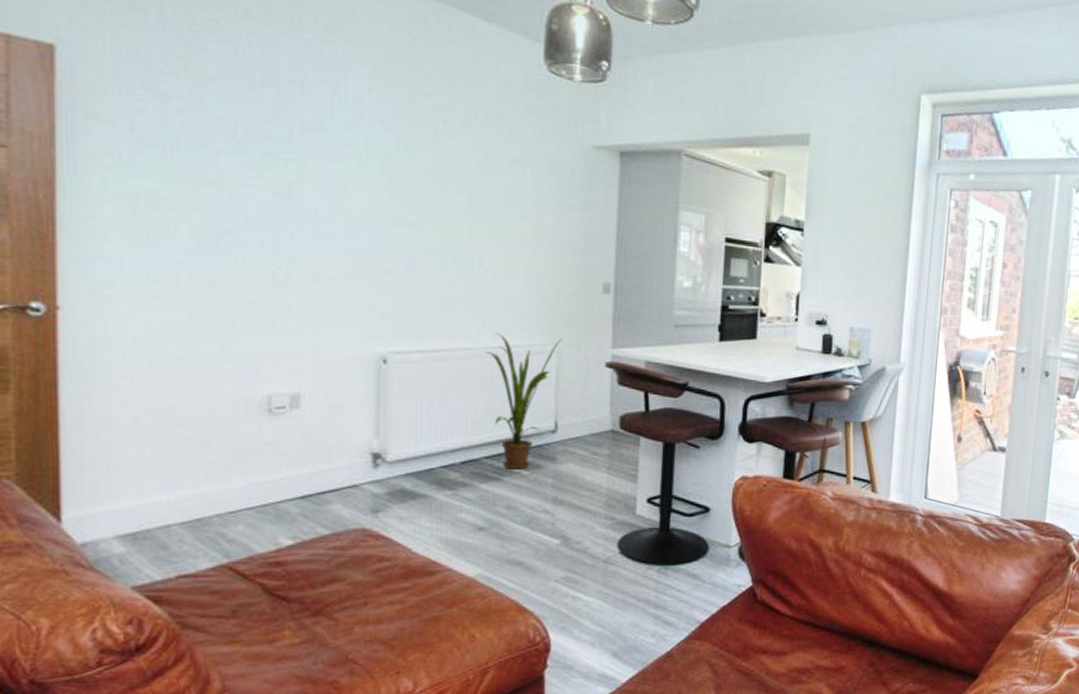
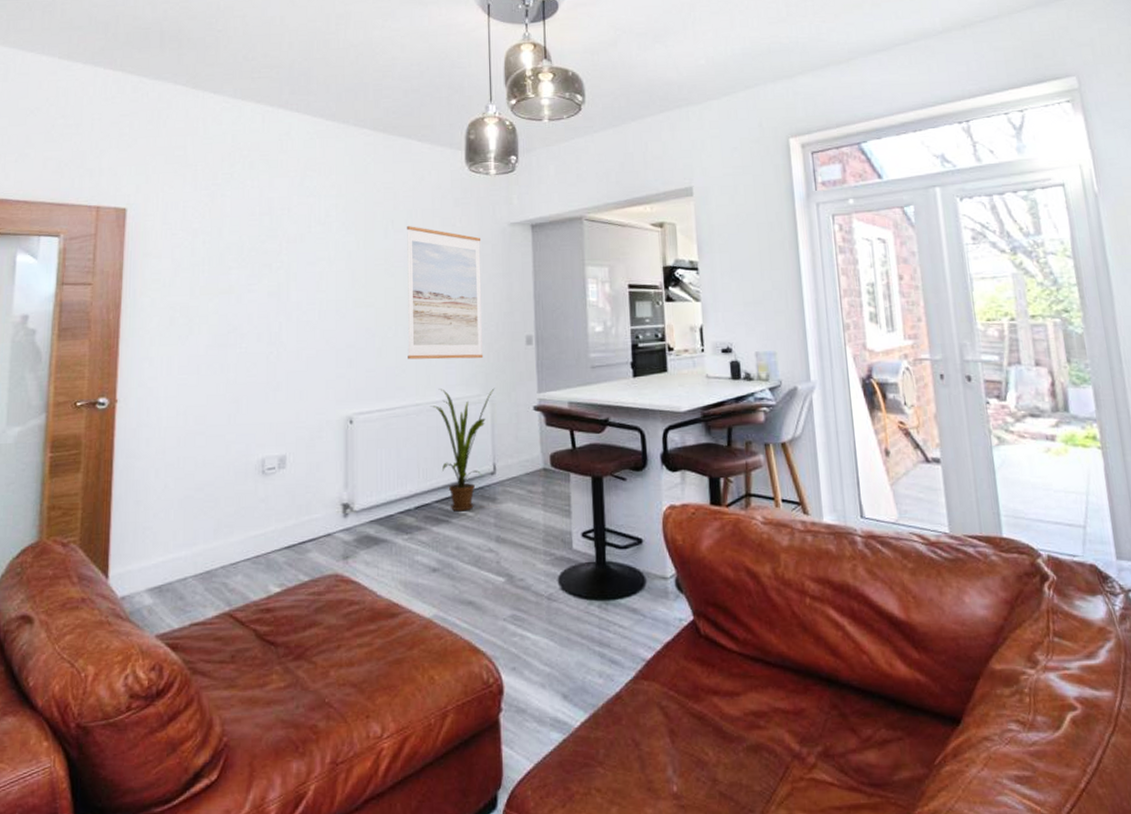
wall art: none [459,131,558,303] -> present [407,226,484,360]

